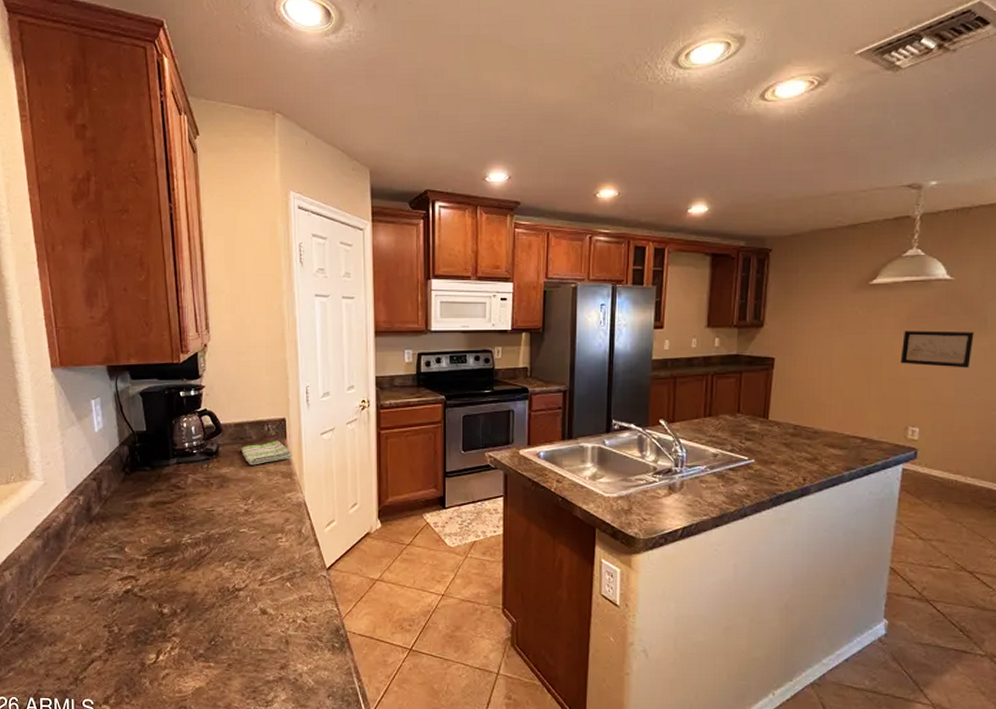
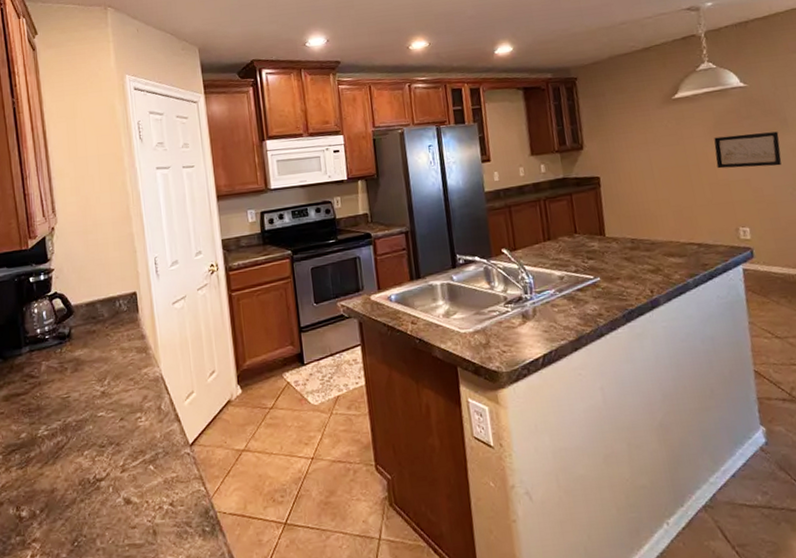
dish towel: present [240,440,293,465] -> none [93,315,146,344]

